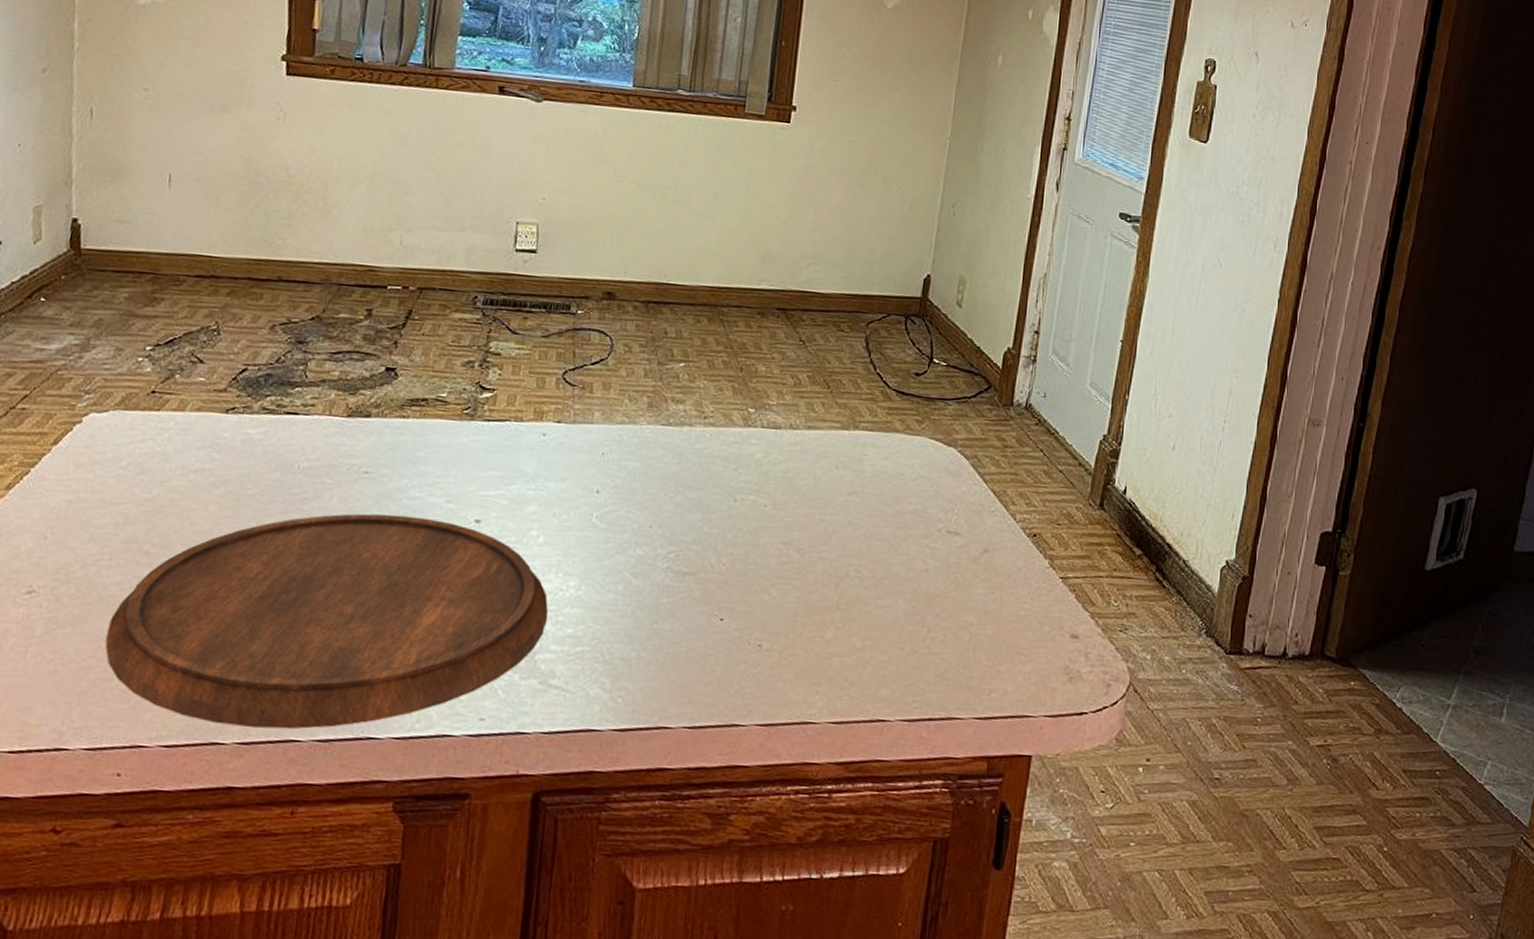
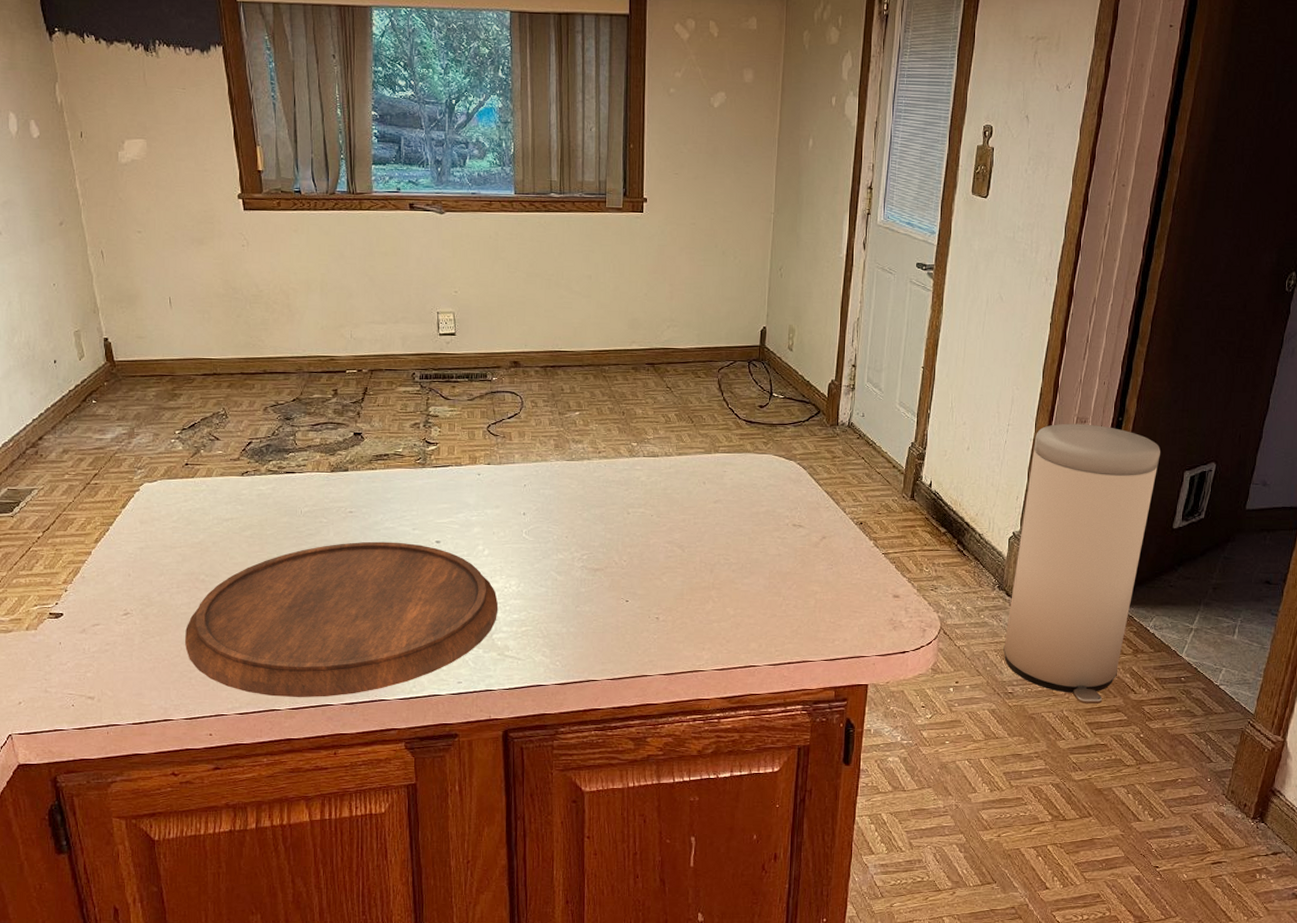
pedal bin: none [1209,425,1410,801] -> present [1003,423,1160,704]

